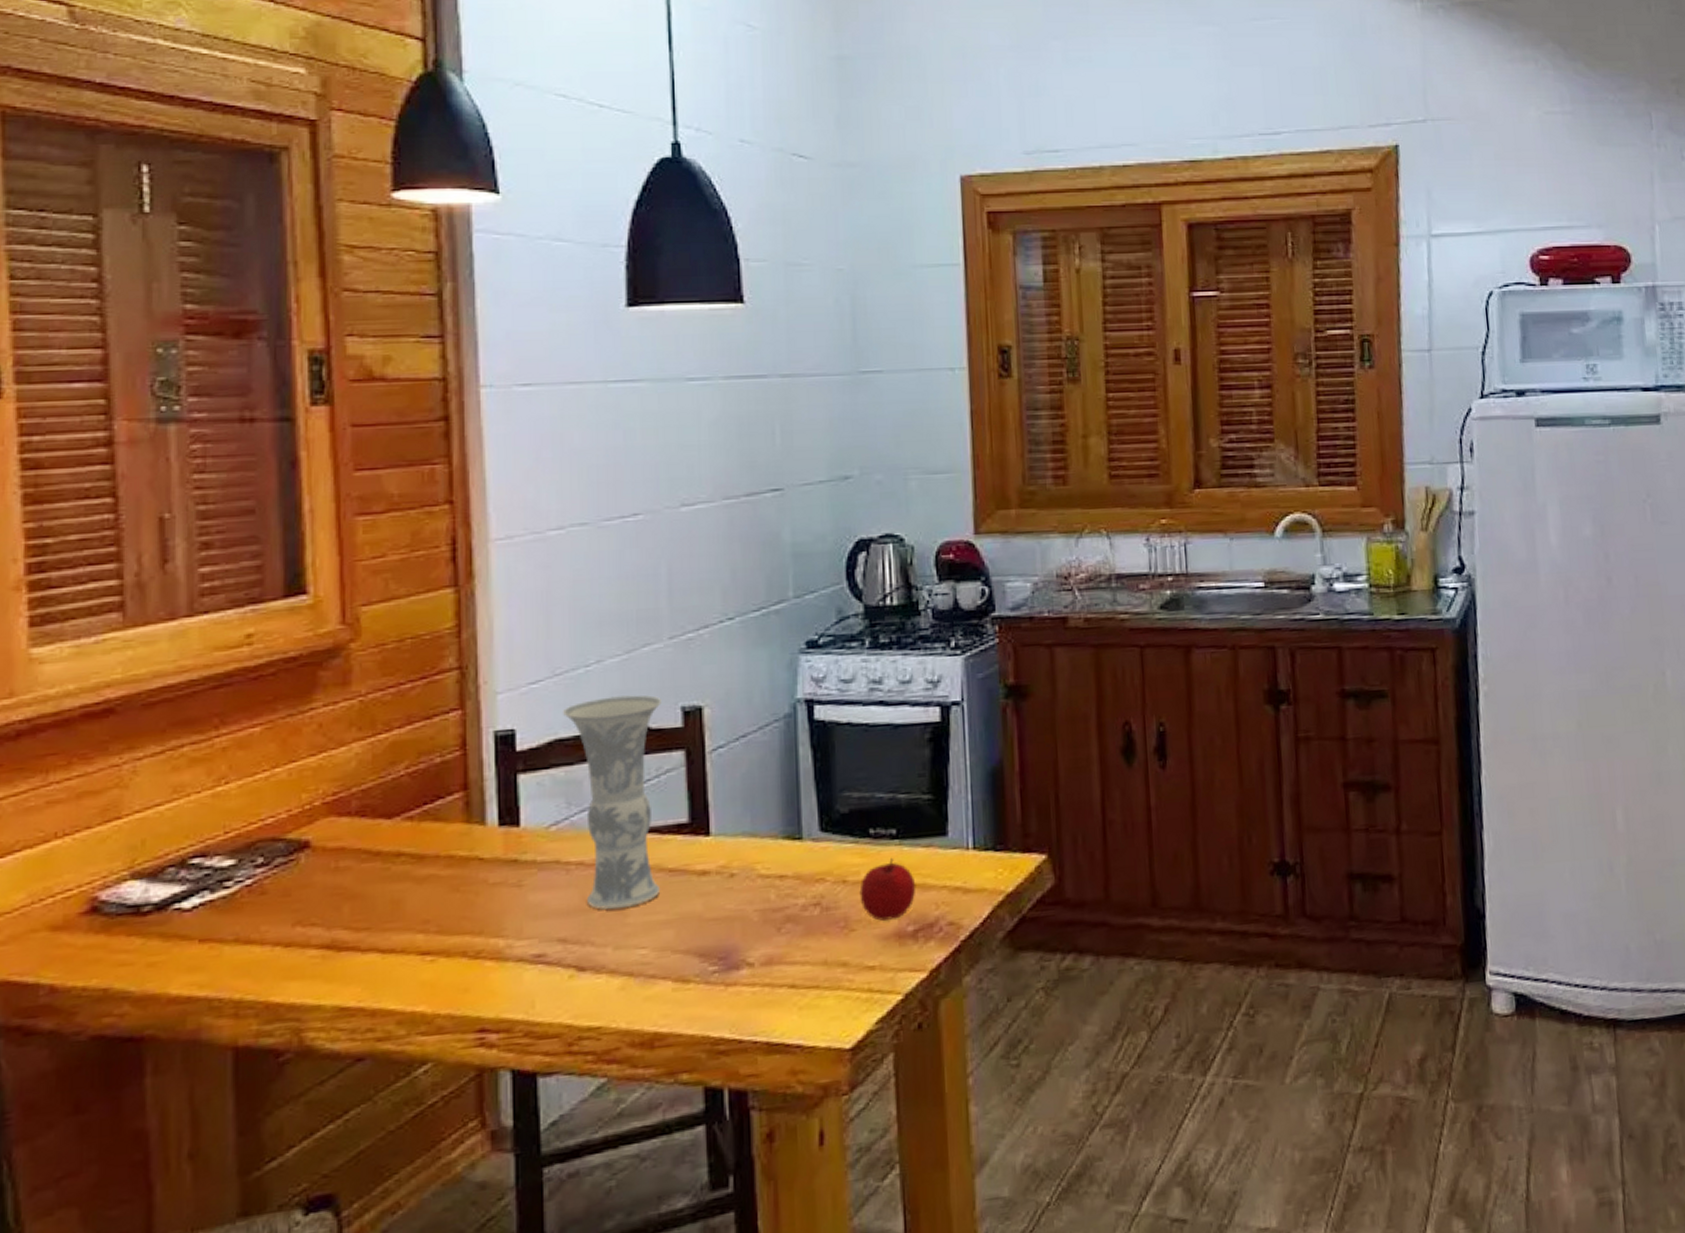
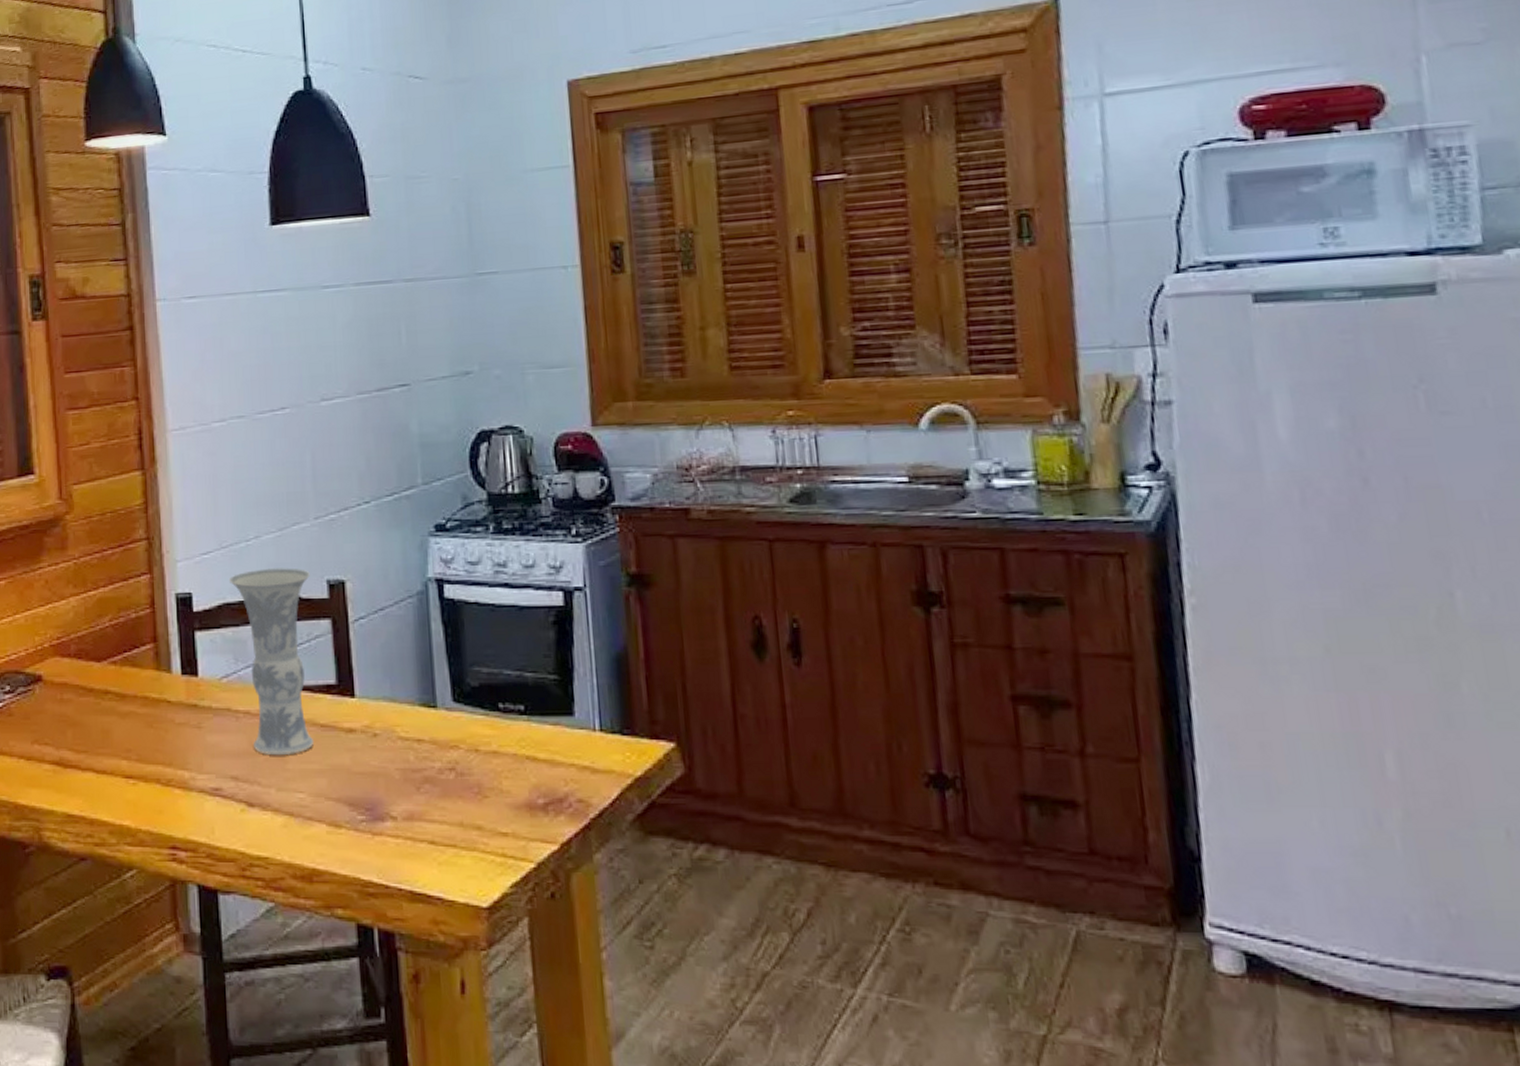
apple: present [859,857,916,921] -> none [491,732,545,791]

